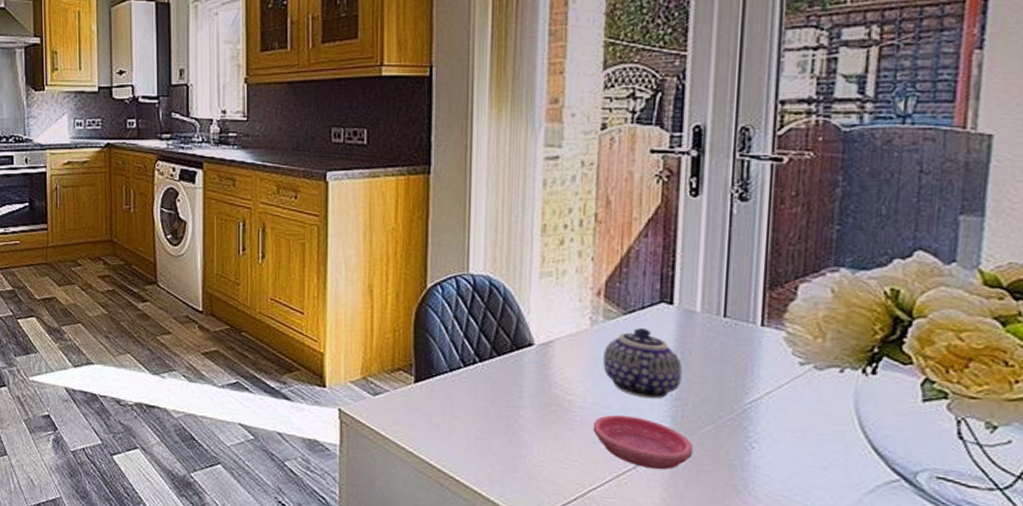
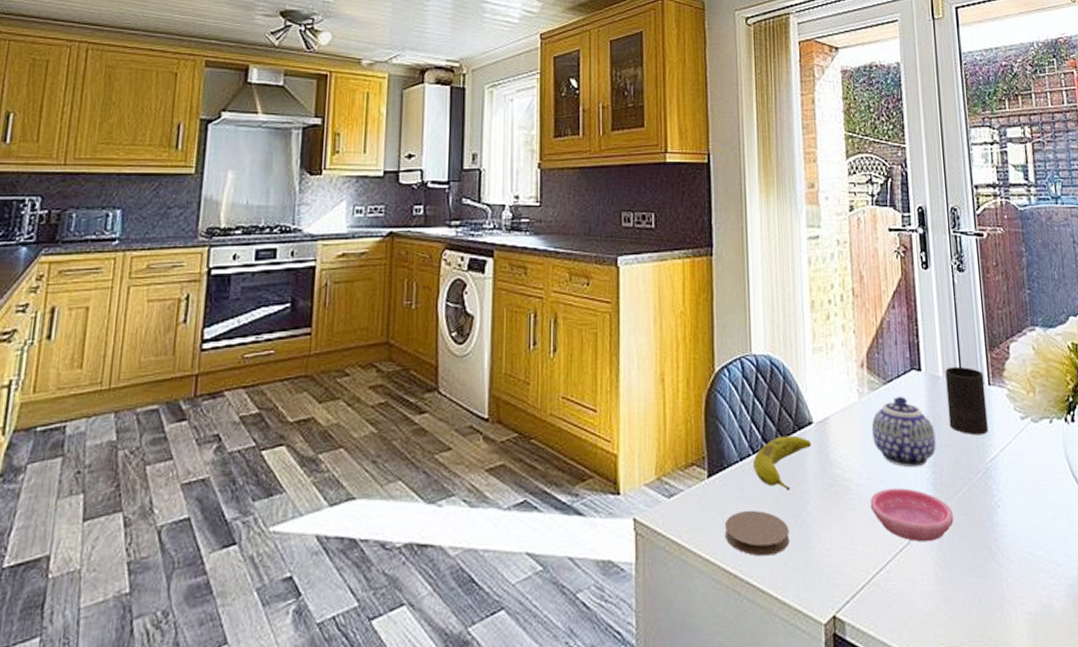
coaster: none [430,415,499,458] -> present [725,510,790,556]
fruit: none [463,353,530,403] -> present [752,435,811,490]
cup: none [702,303,756,376] -> present [945,366,988,436]

